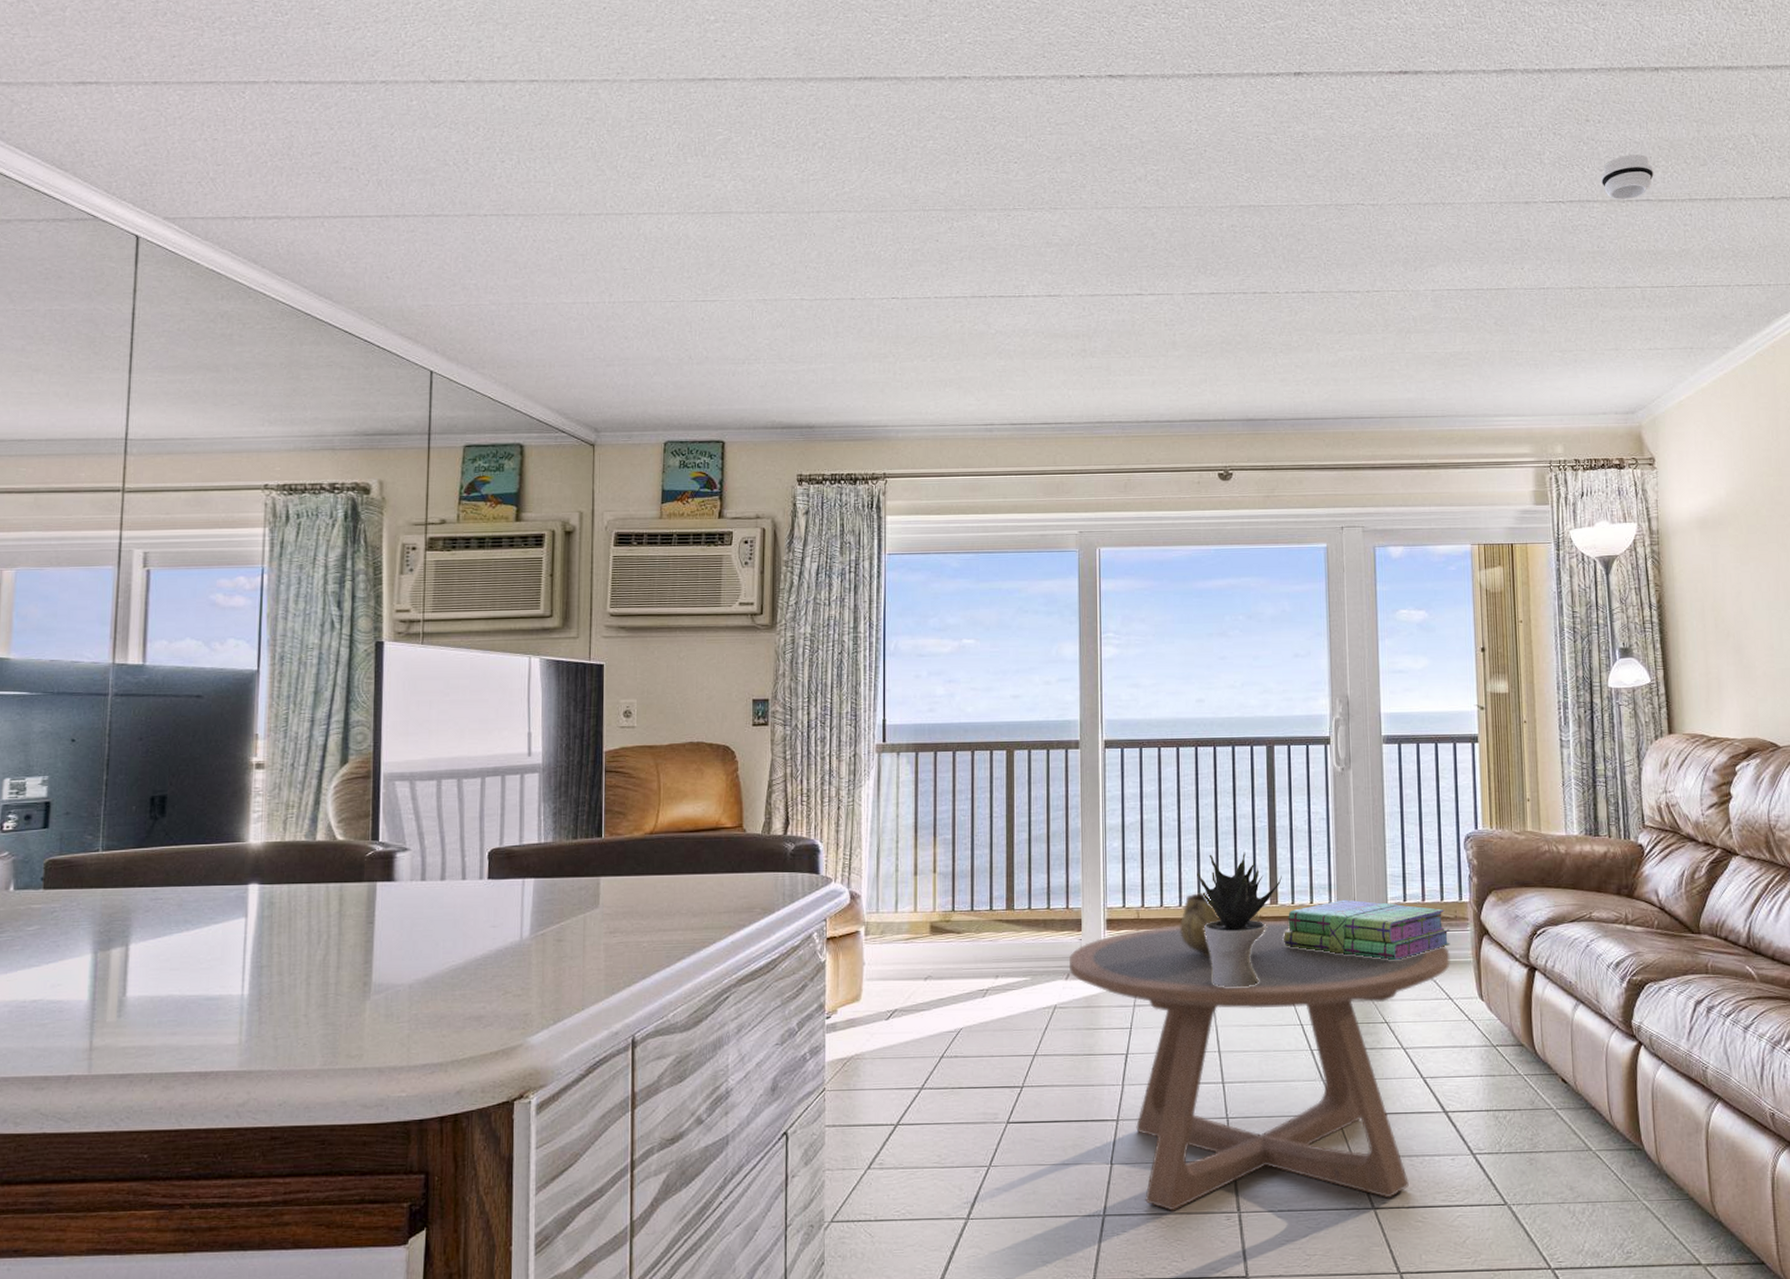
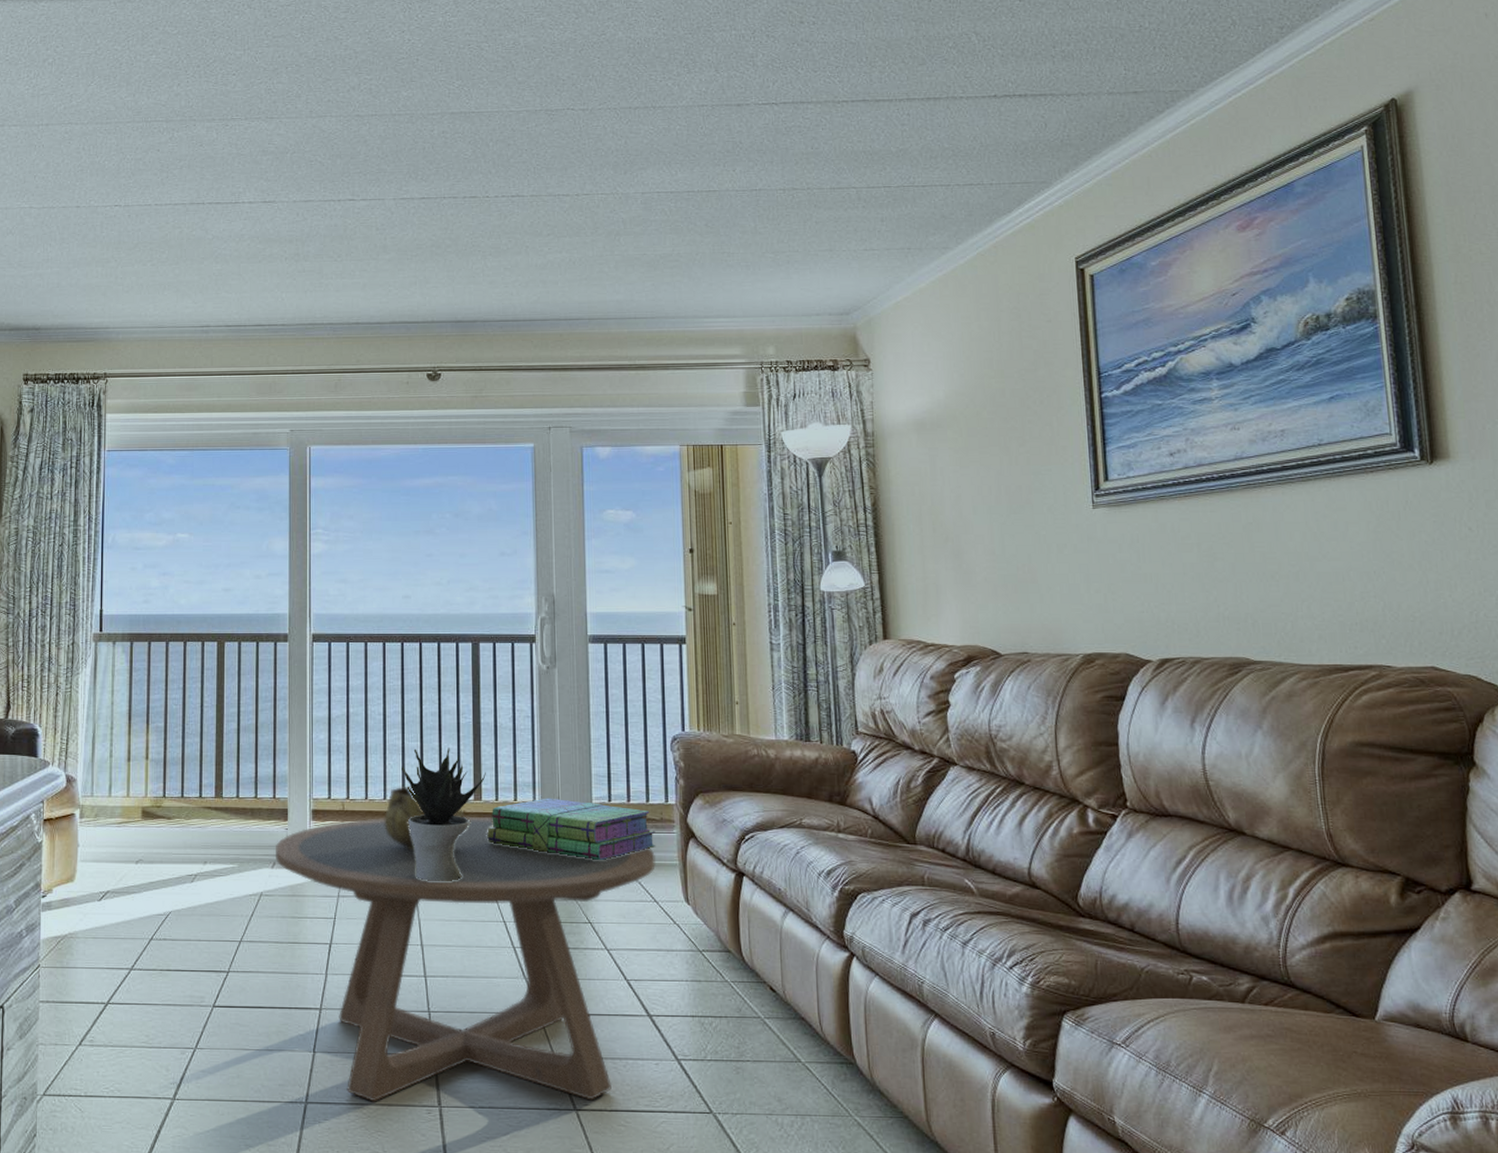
smoke detector: present [1601,154,1655,200] -> none [816,55,871,101]

